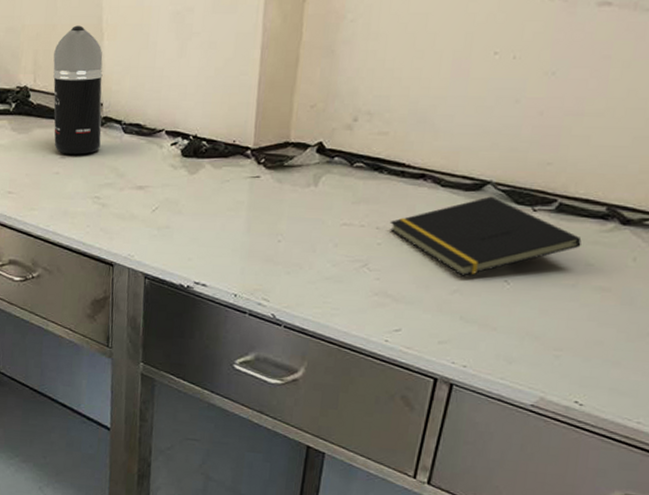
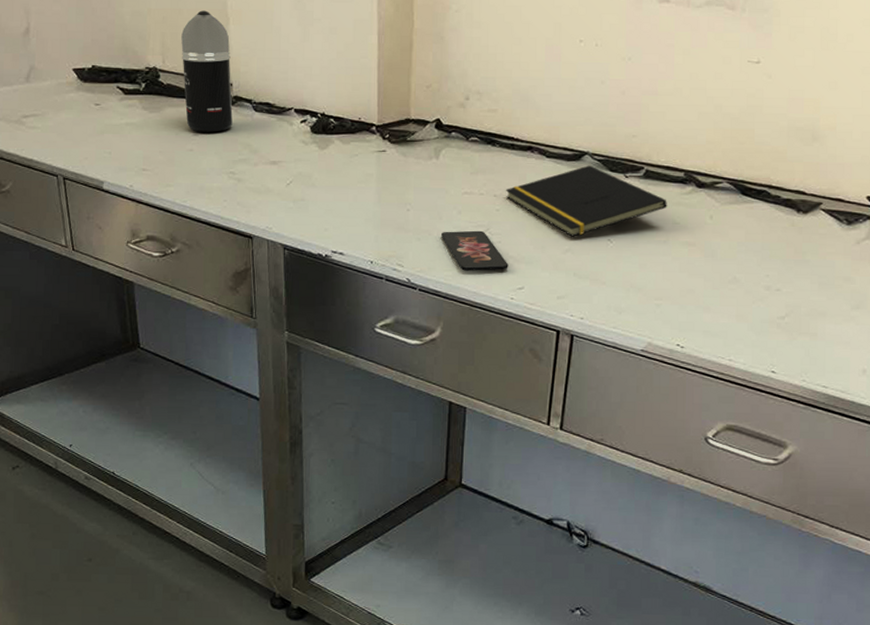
smartphone: none [312,265,386,310] -> present [440,230,509,271]

